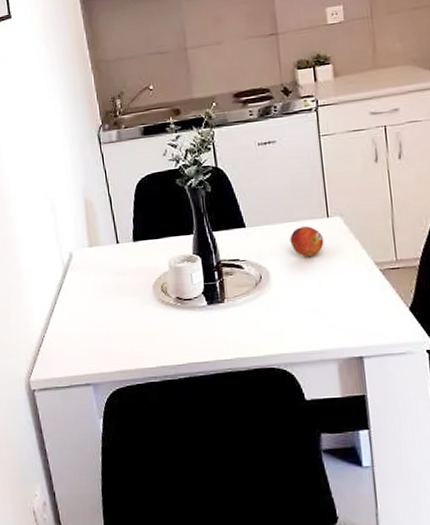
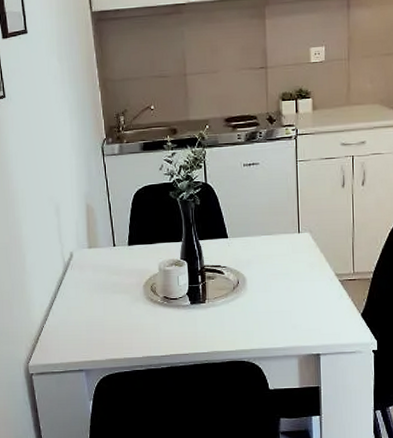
fruit: present [290,226,324,257] -> none [265,240,294,266]

